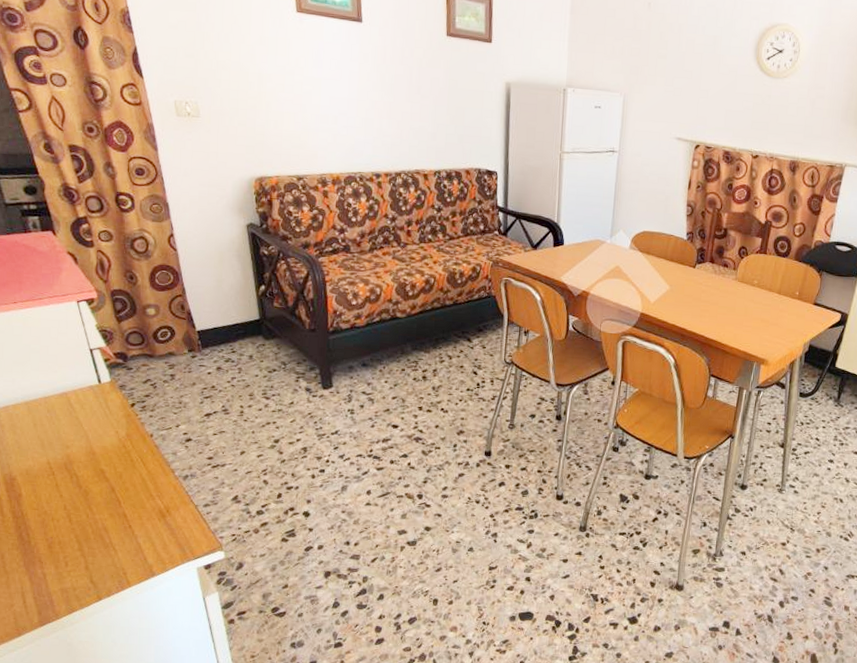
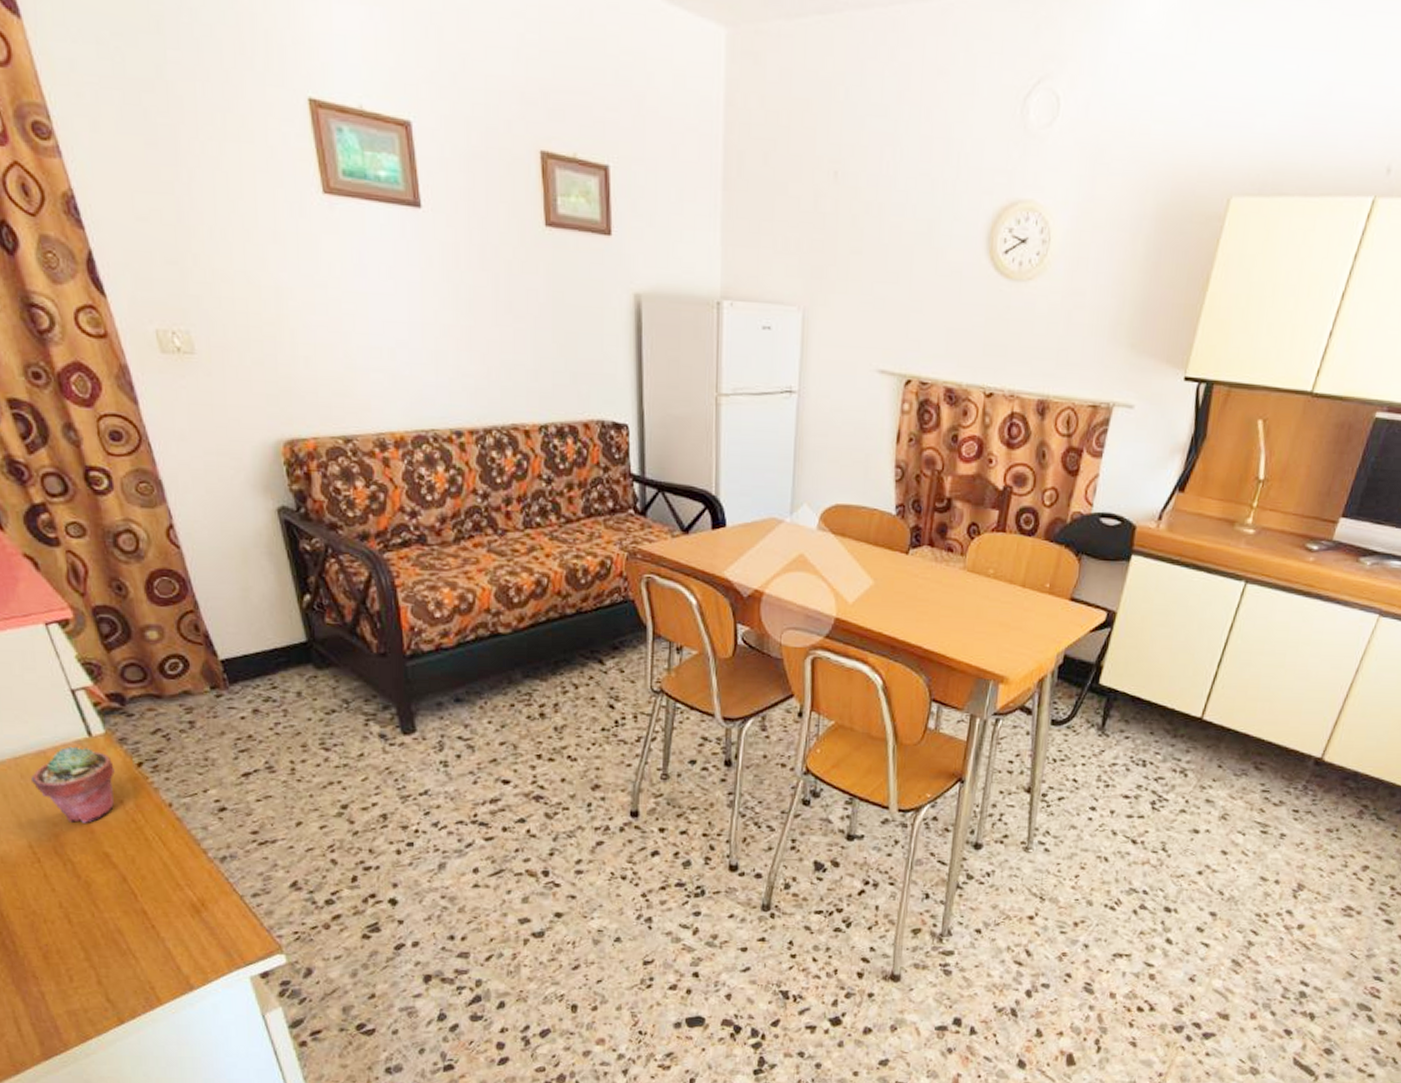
potted succulent: none [55,390,114,447] -> present [31,746,115,823]

